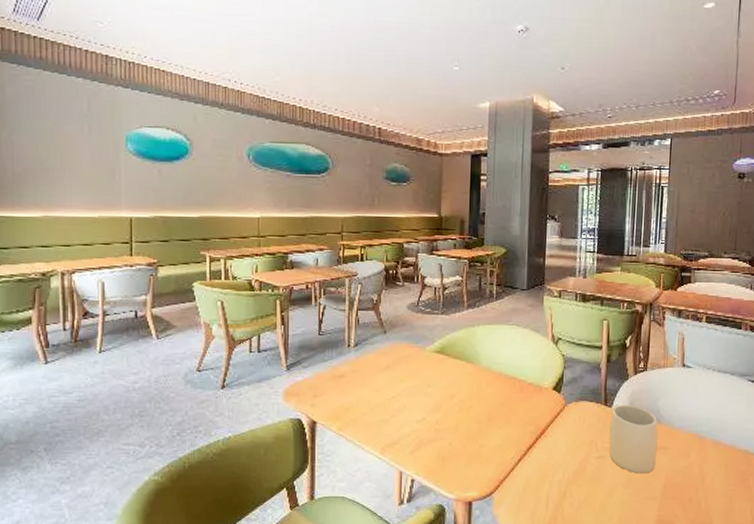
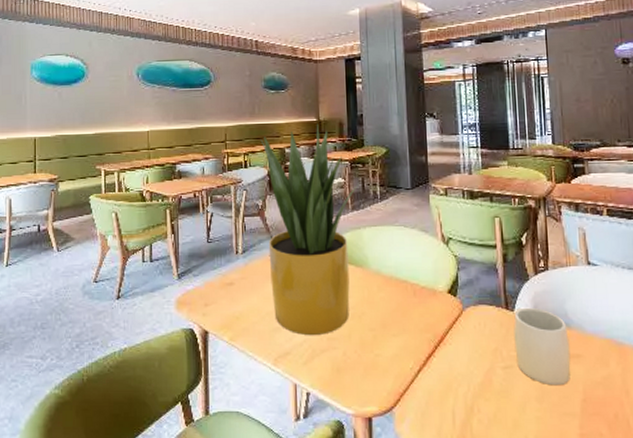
planter: none [378,219,476,426] -> present [260,123,359,335]

